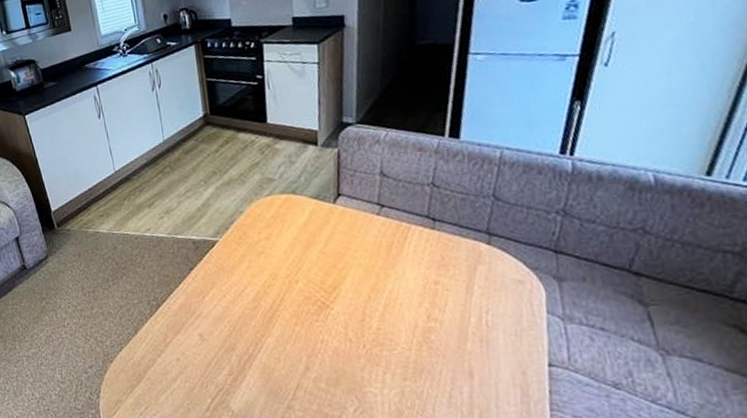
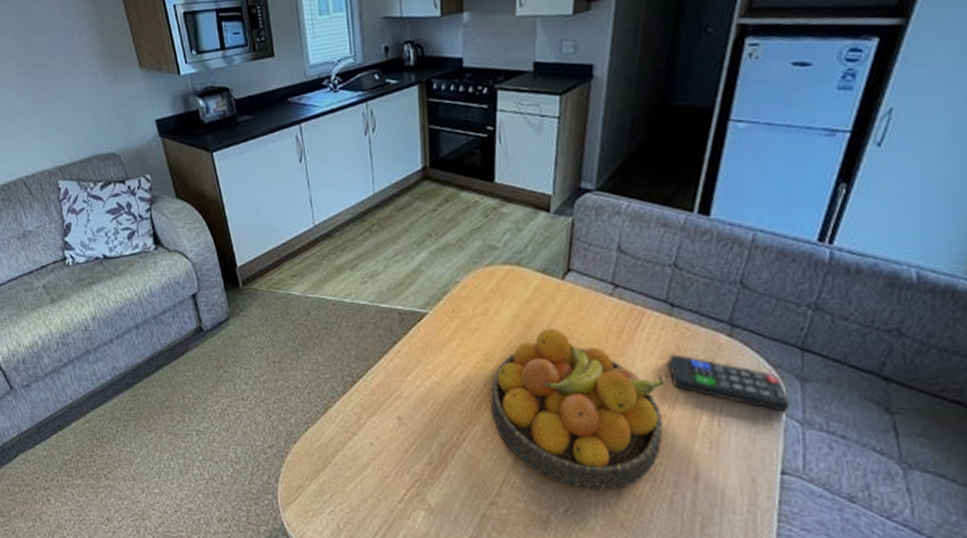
fruit bowl: none [279,247,436,390] -> present [491,329,665,491]
remote control: none [435,263,551,310] -> present [669,354,790,412]

